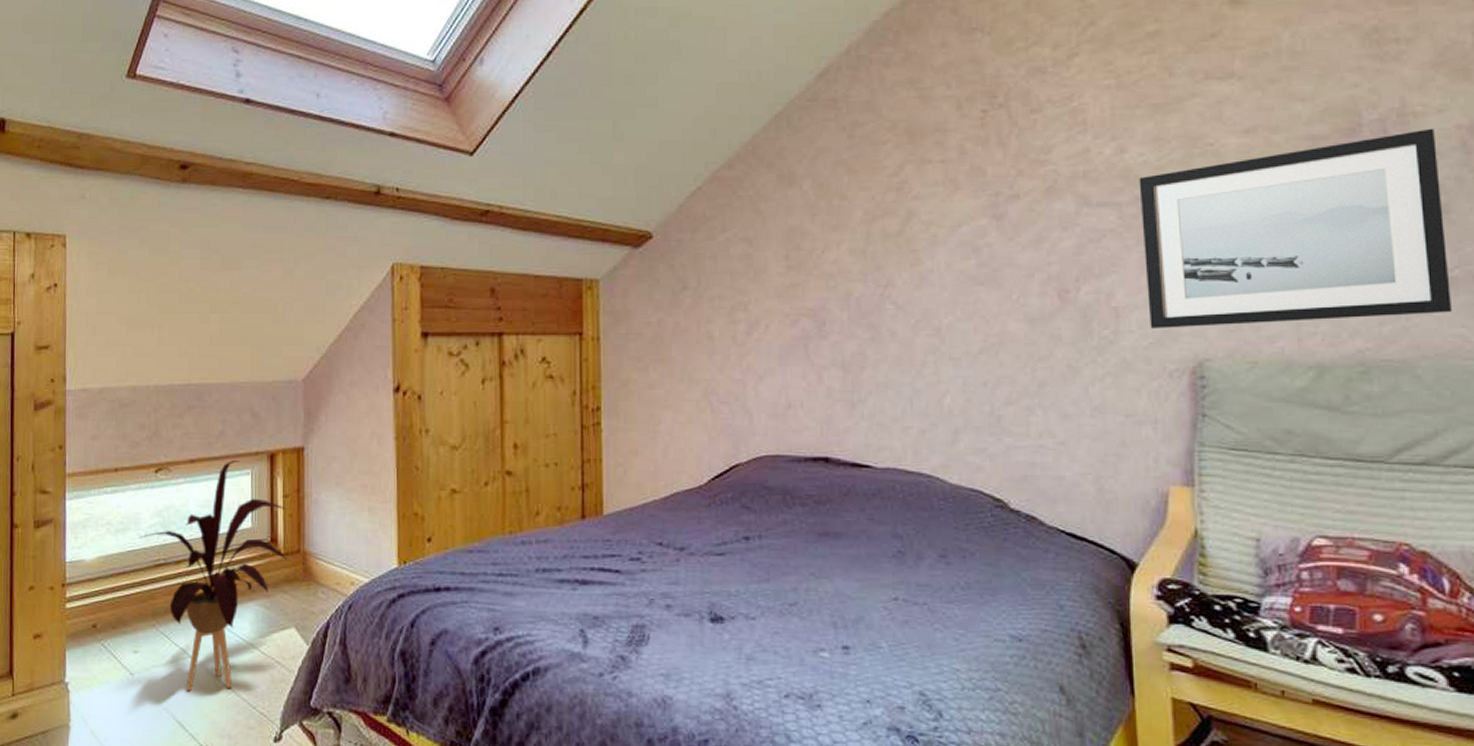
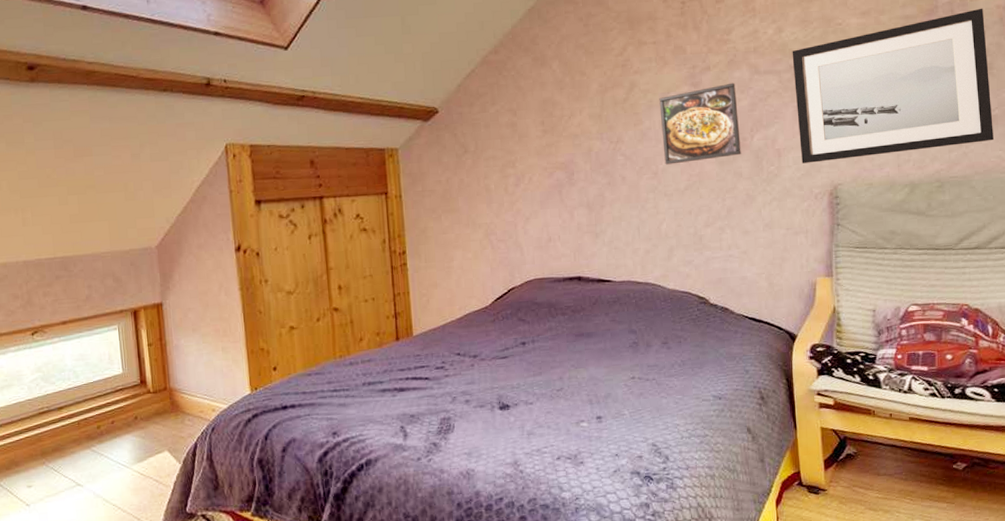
house plant: present [138,459,288,691] -> none [21,318,157,513]
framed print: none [946,216,1061,319] -> present [659,82,741,165]

